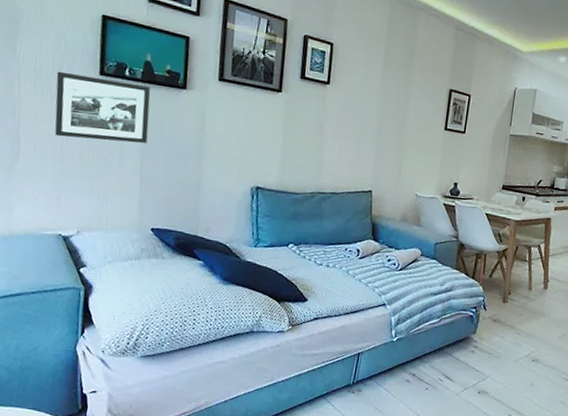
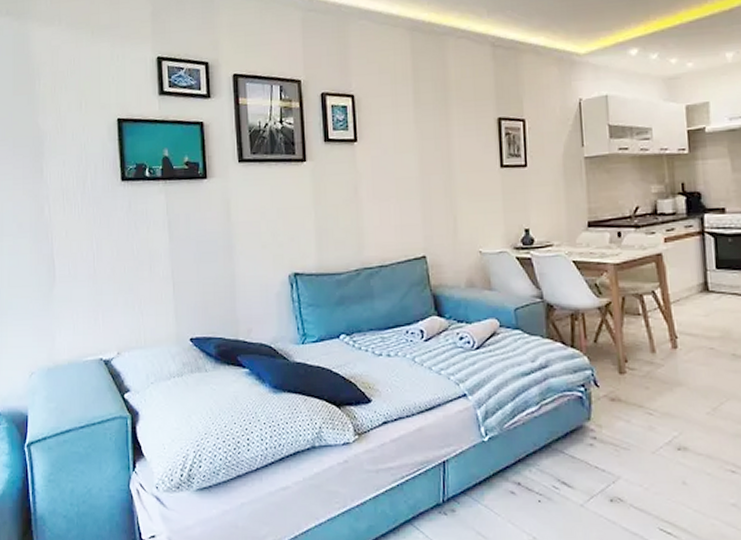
picture frame: present [55,71,151,144] -> none [82,183,175,253]

